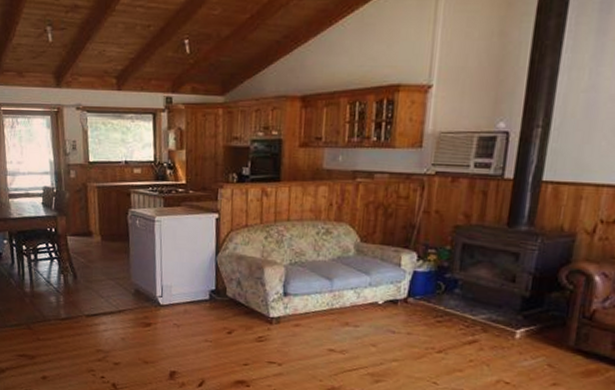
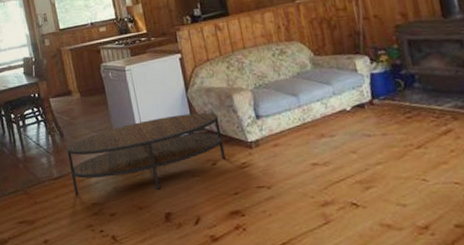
coffee table: none [78,277,245,348] -> present [67,112,226,194]

